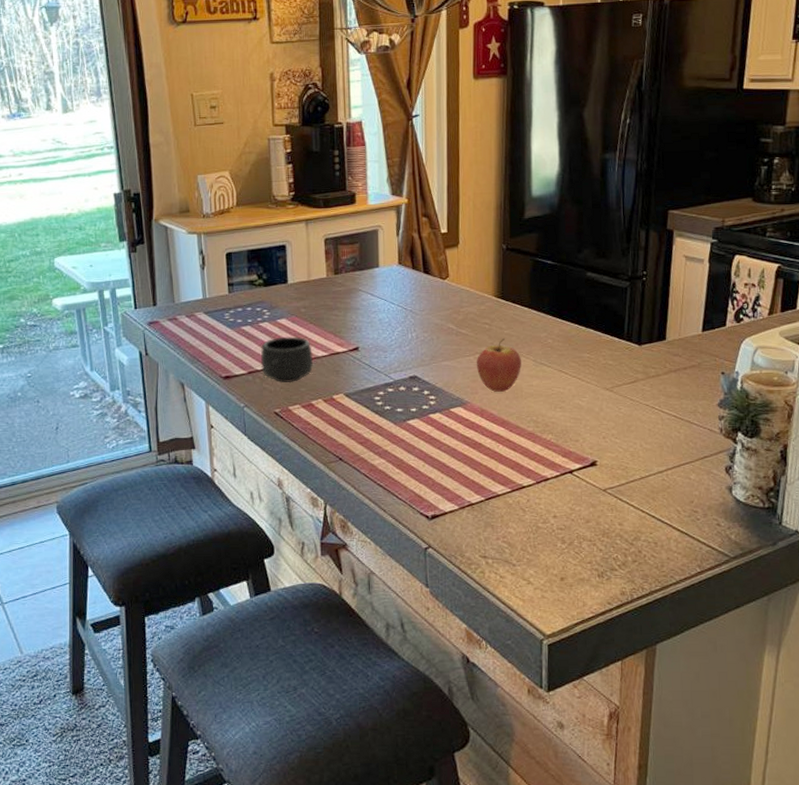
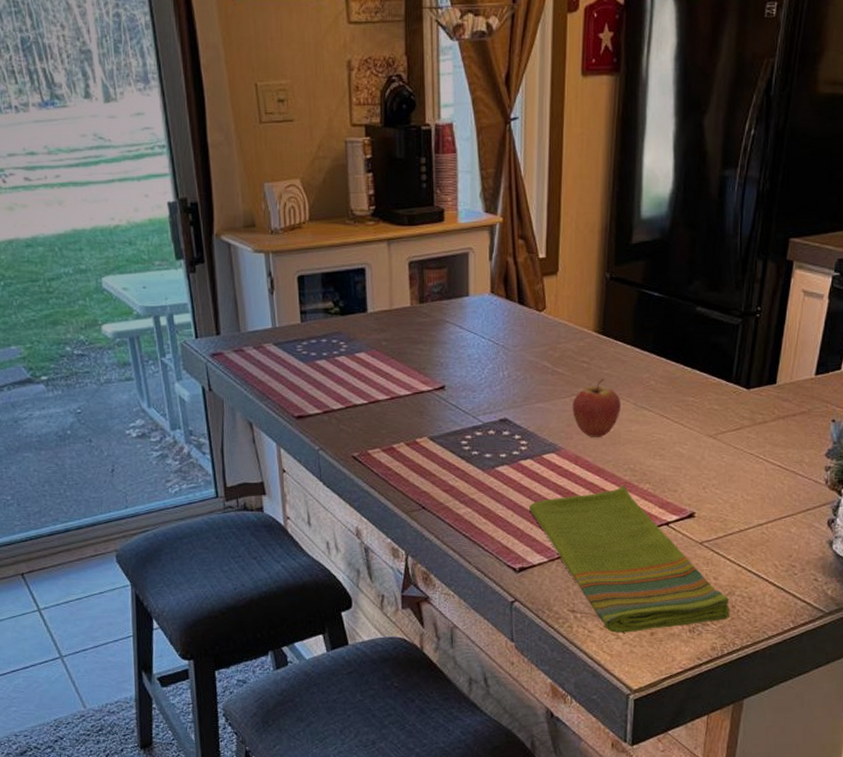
mug: present [260,336,314,383] -> none [336,373,396,425]
dish towel: none [438,435,637,578] -> present [528,485,730,633]

